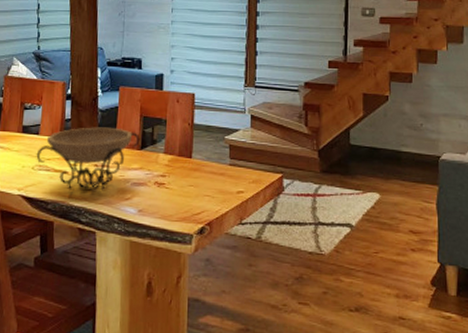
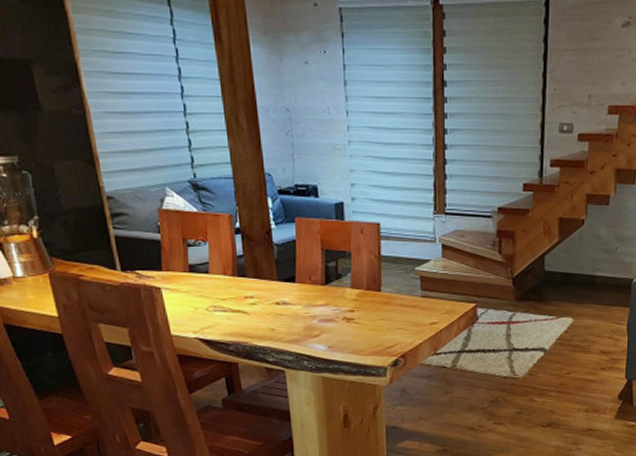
decorative bowl: present [36,127,140,191] -> none [209,263,324,330]

